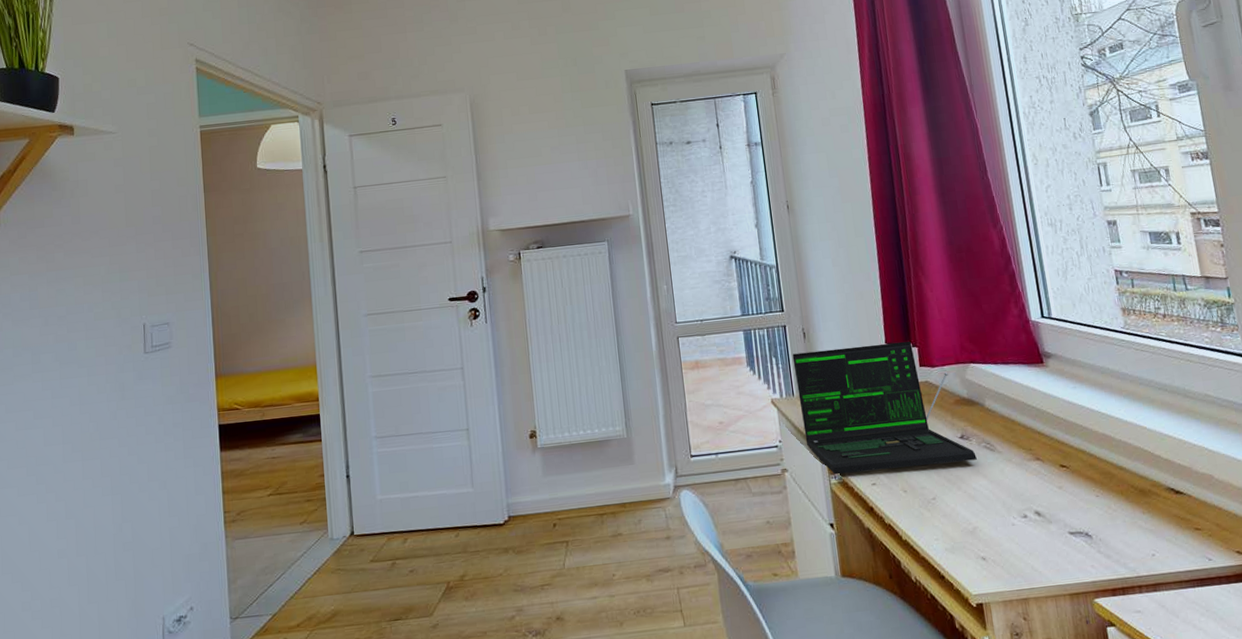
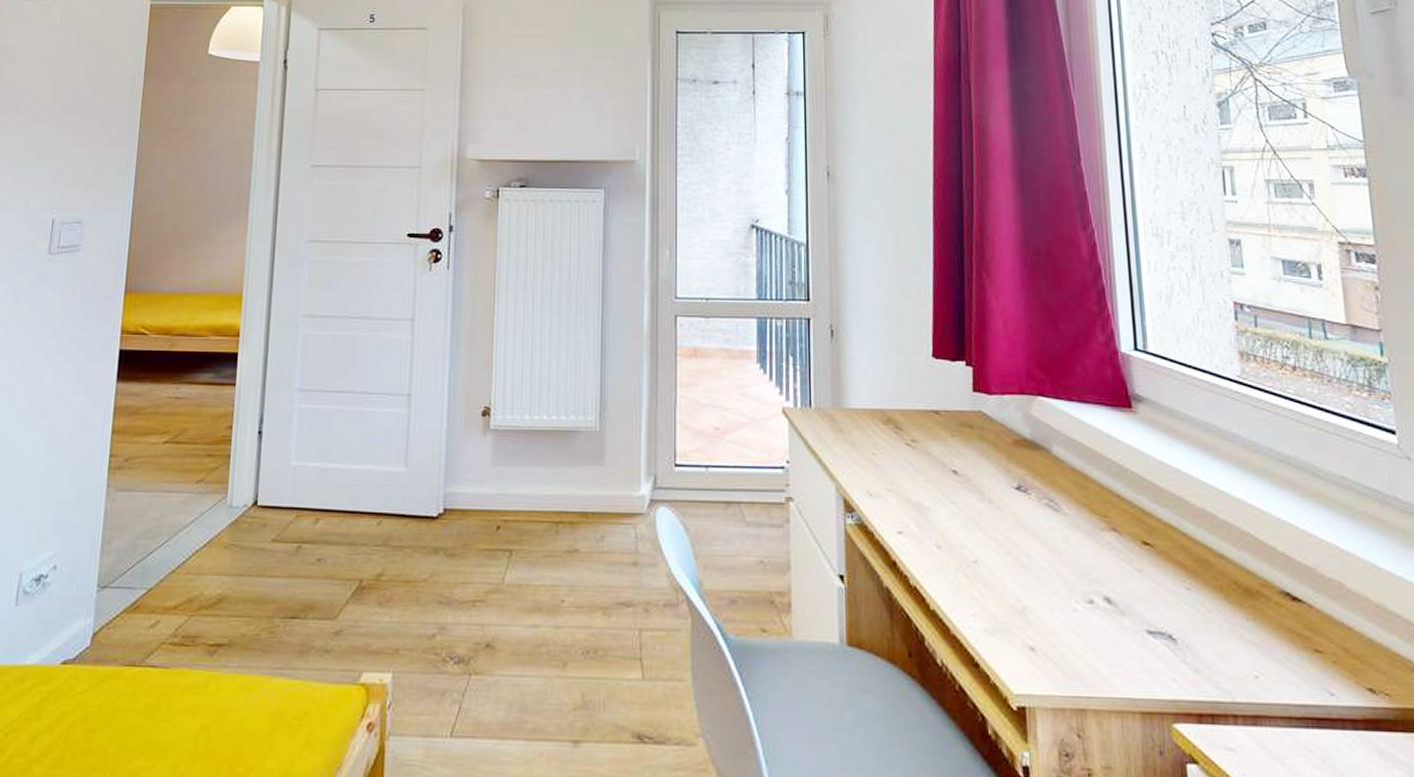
laptop: present [792,341,977,475] -> none [814,354,1035,520]

